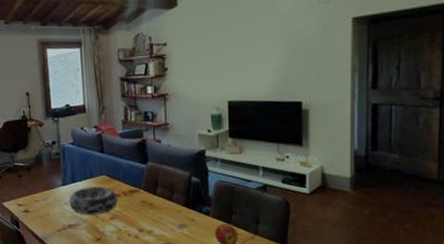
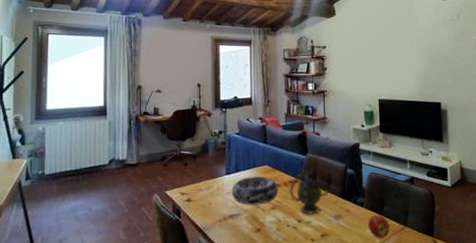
teapot: none [129,170,174,224] -> present [289,161,331,214]

